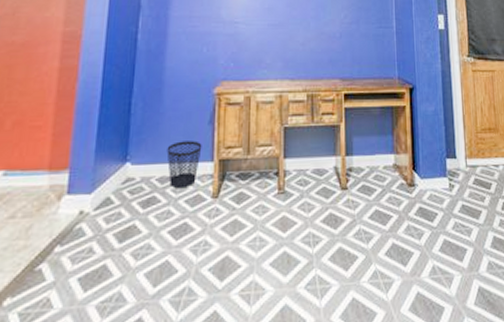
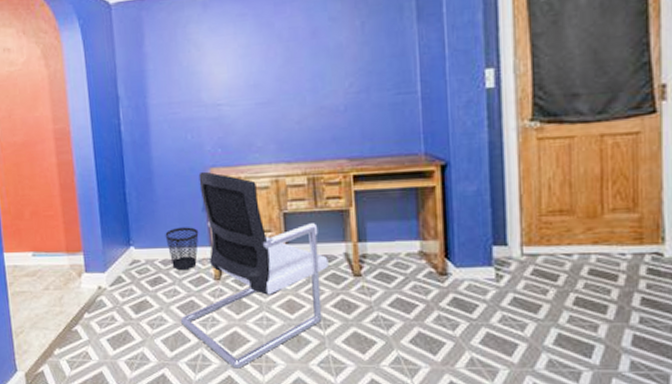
office chair: none [171,84,320,302] -> present [181,171,329,369]

